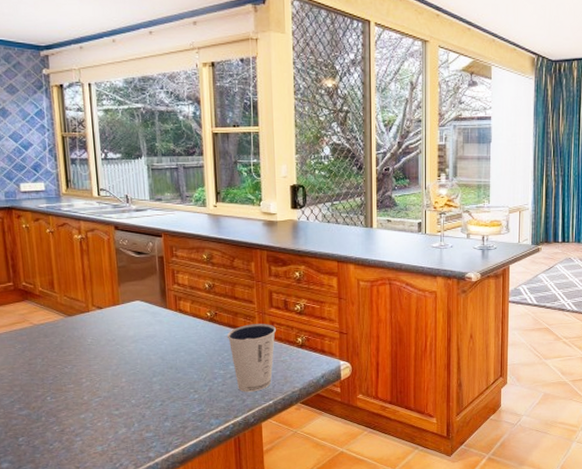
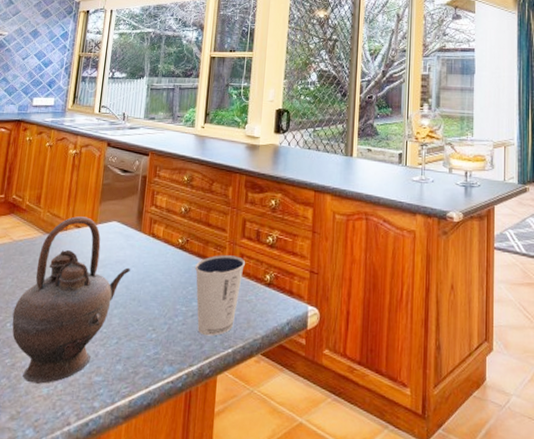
teapot: none [50,298,162,444] -> present [12,216,130,384]

